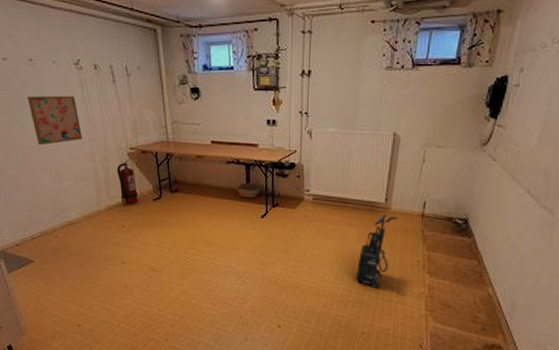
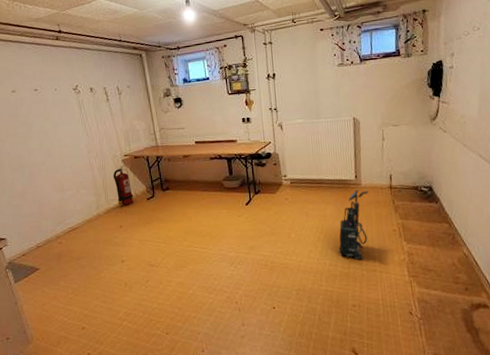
wall art: present [27,95,82,146] -> none [33,116,81,162]

